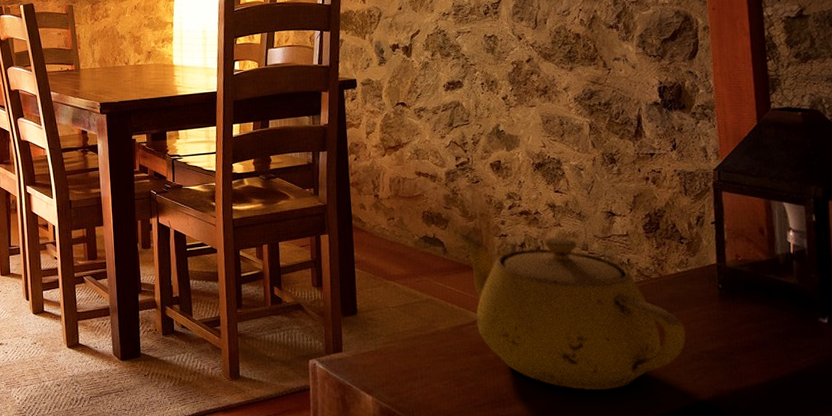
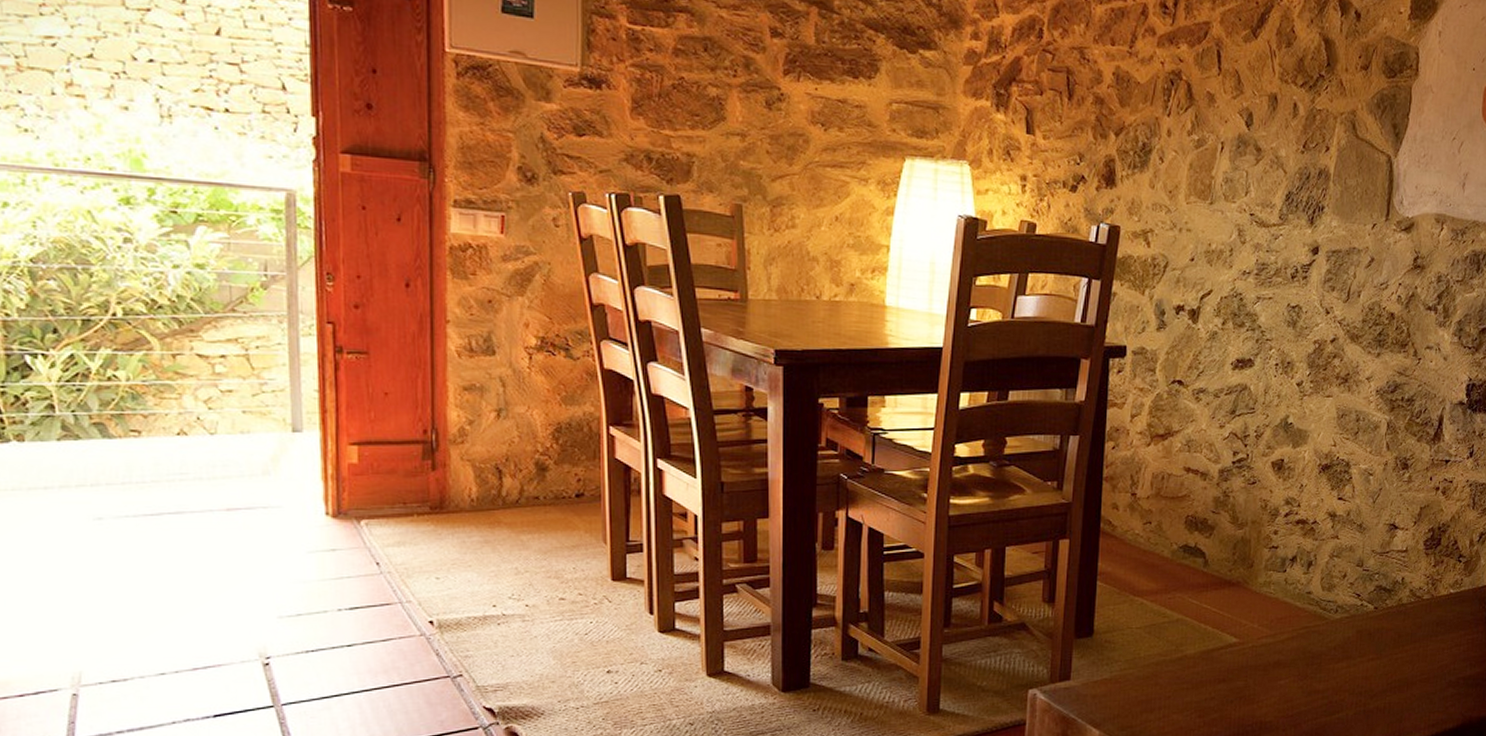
teapot: present [457,234,686,390] -> none [1222,544,1447,719]

